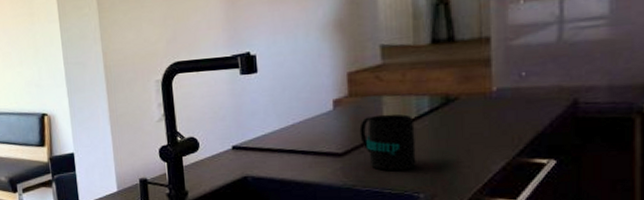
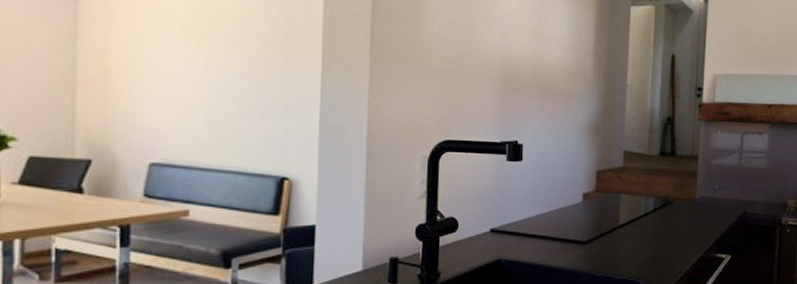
mug: present [359,114,416,170] -> none [600,210,642,259]

